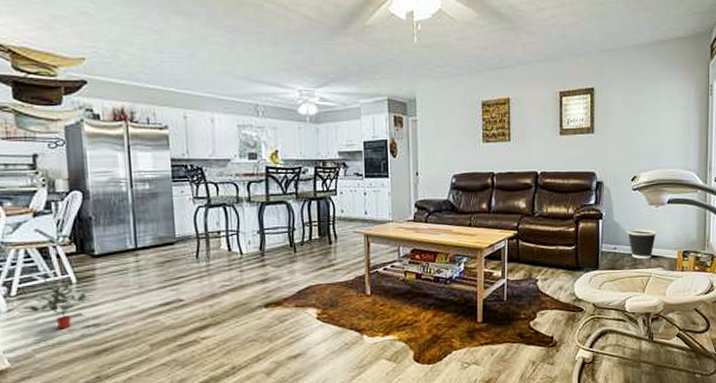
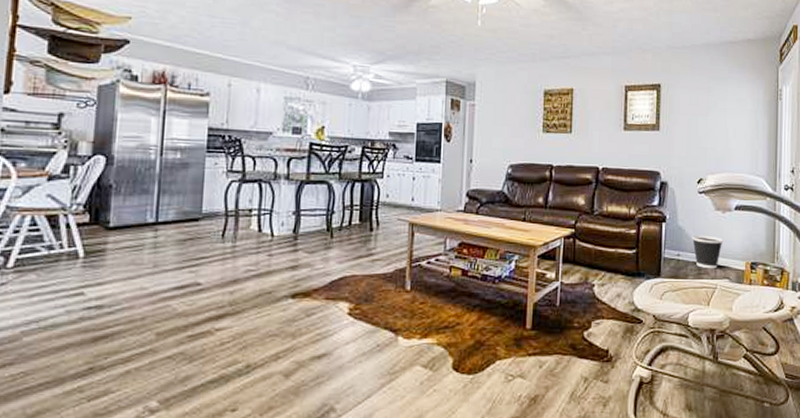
potted plant: present [18,283,94,330] -> none [12,257,101,310]

